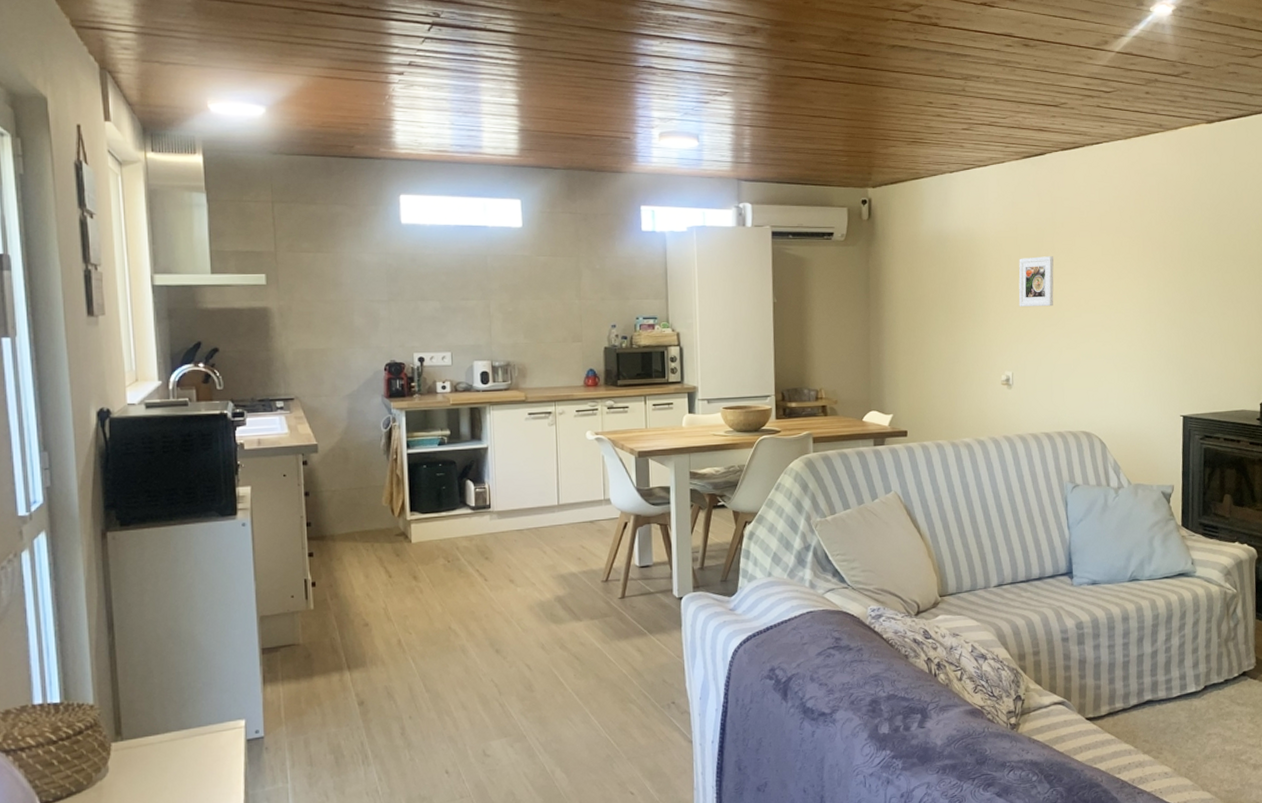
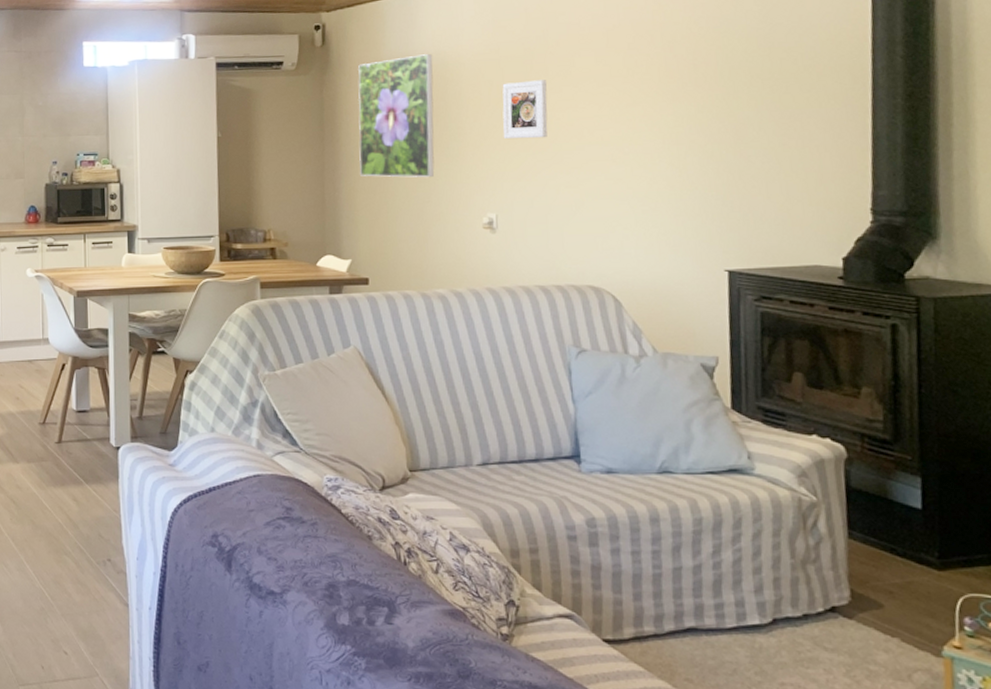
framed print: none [900,230,963,341] -> present [358,54,435,178]

